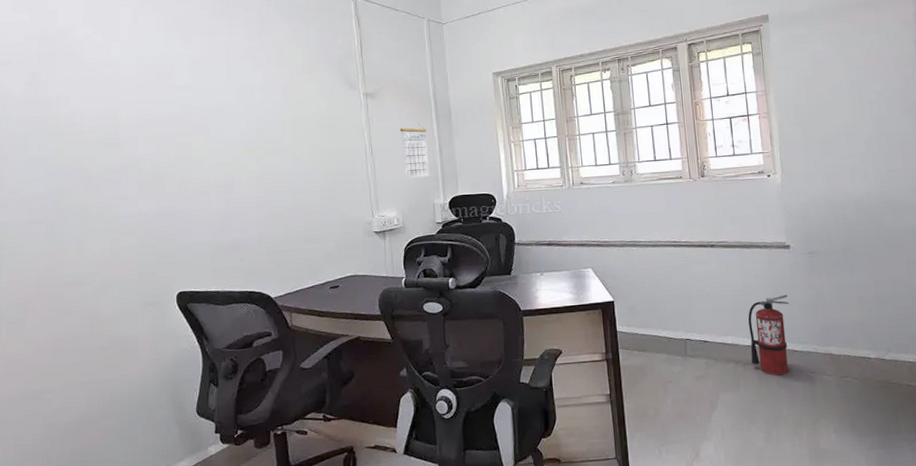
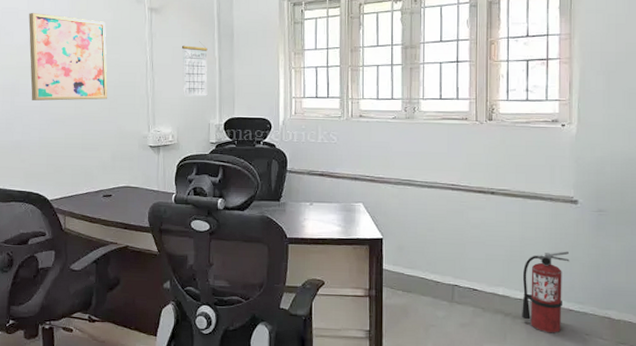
wall art: none [239,106,327,196] -> present [29,13,108,101]

